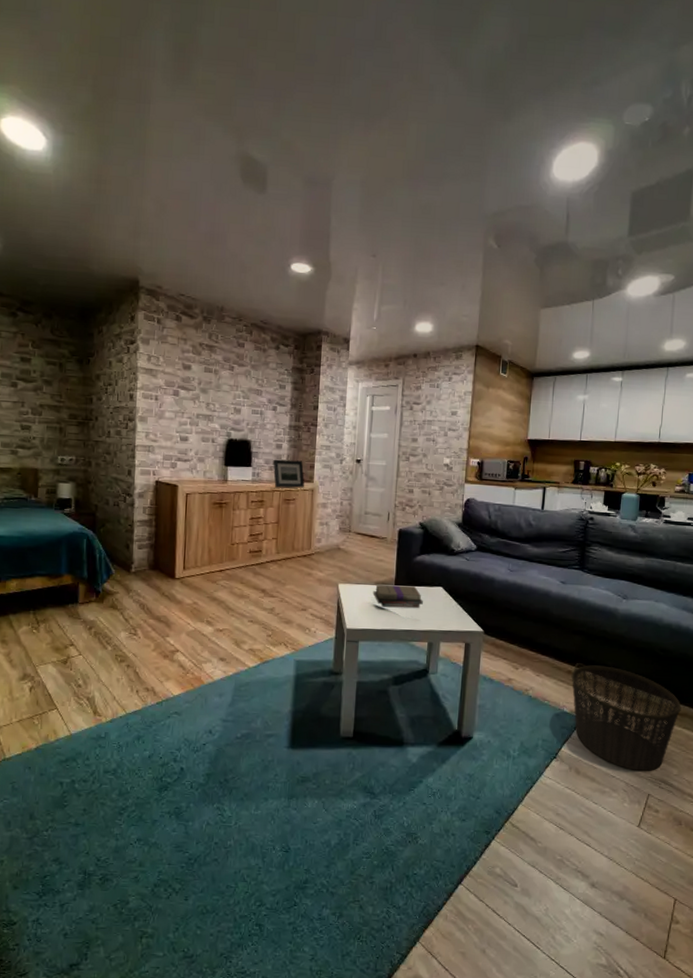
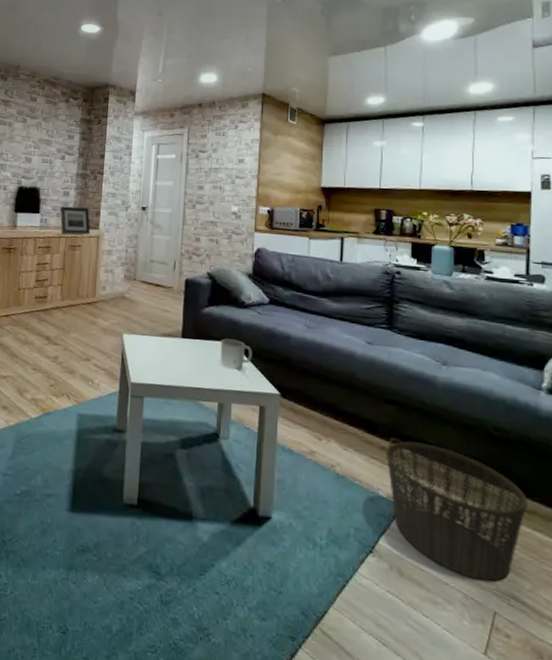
books: present [373,584,423,609] -> none [158,336,212,365]
mug: none [430,584,460,613] -> present [220,338,252,371]

